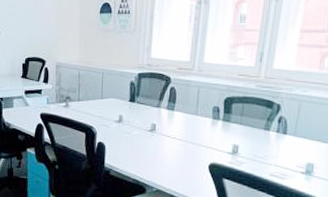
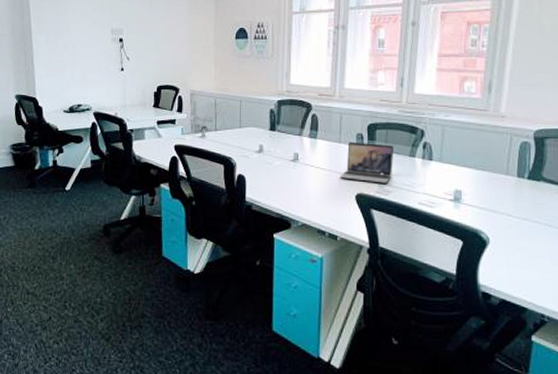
laptop: none [194,114,250,155] -> present [340,141,394,184]

